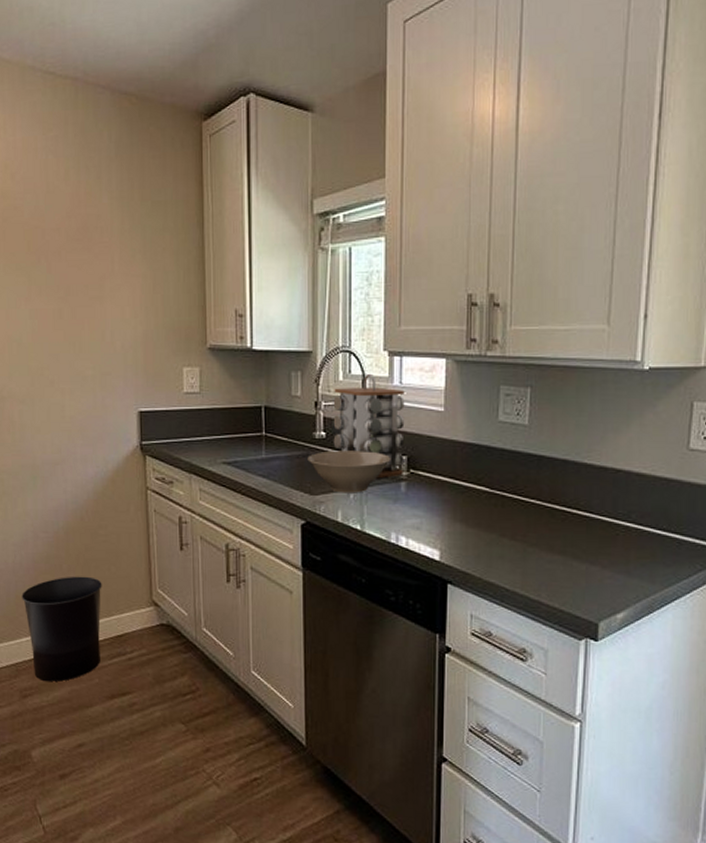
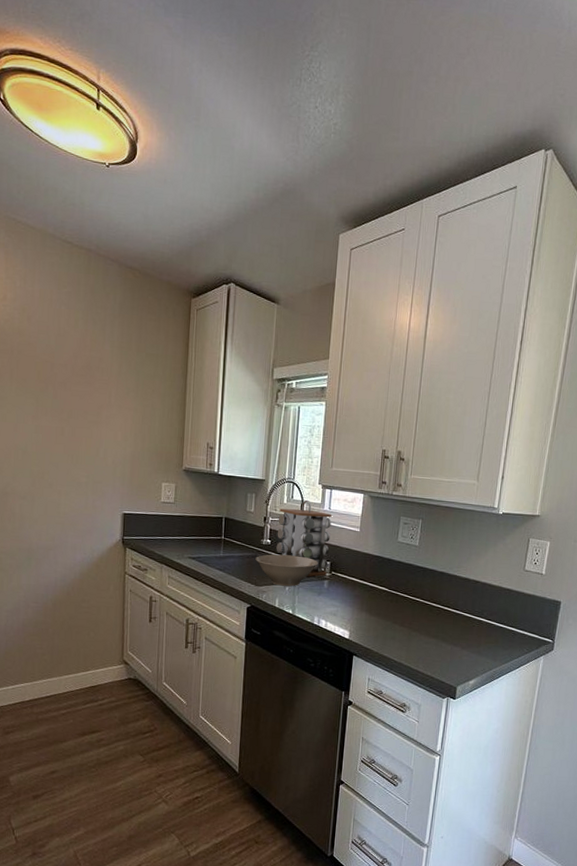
waste bin: present [22,576,102,682] -> none [11,638,82,722]

